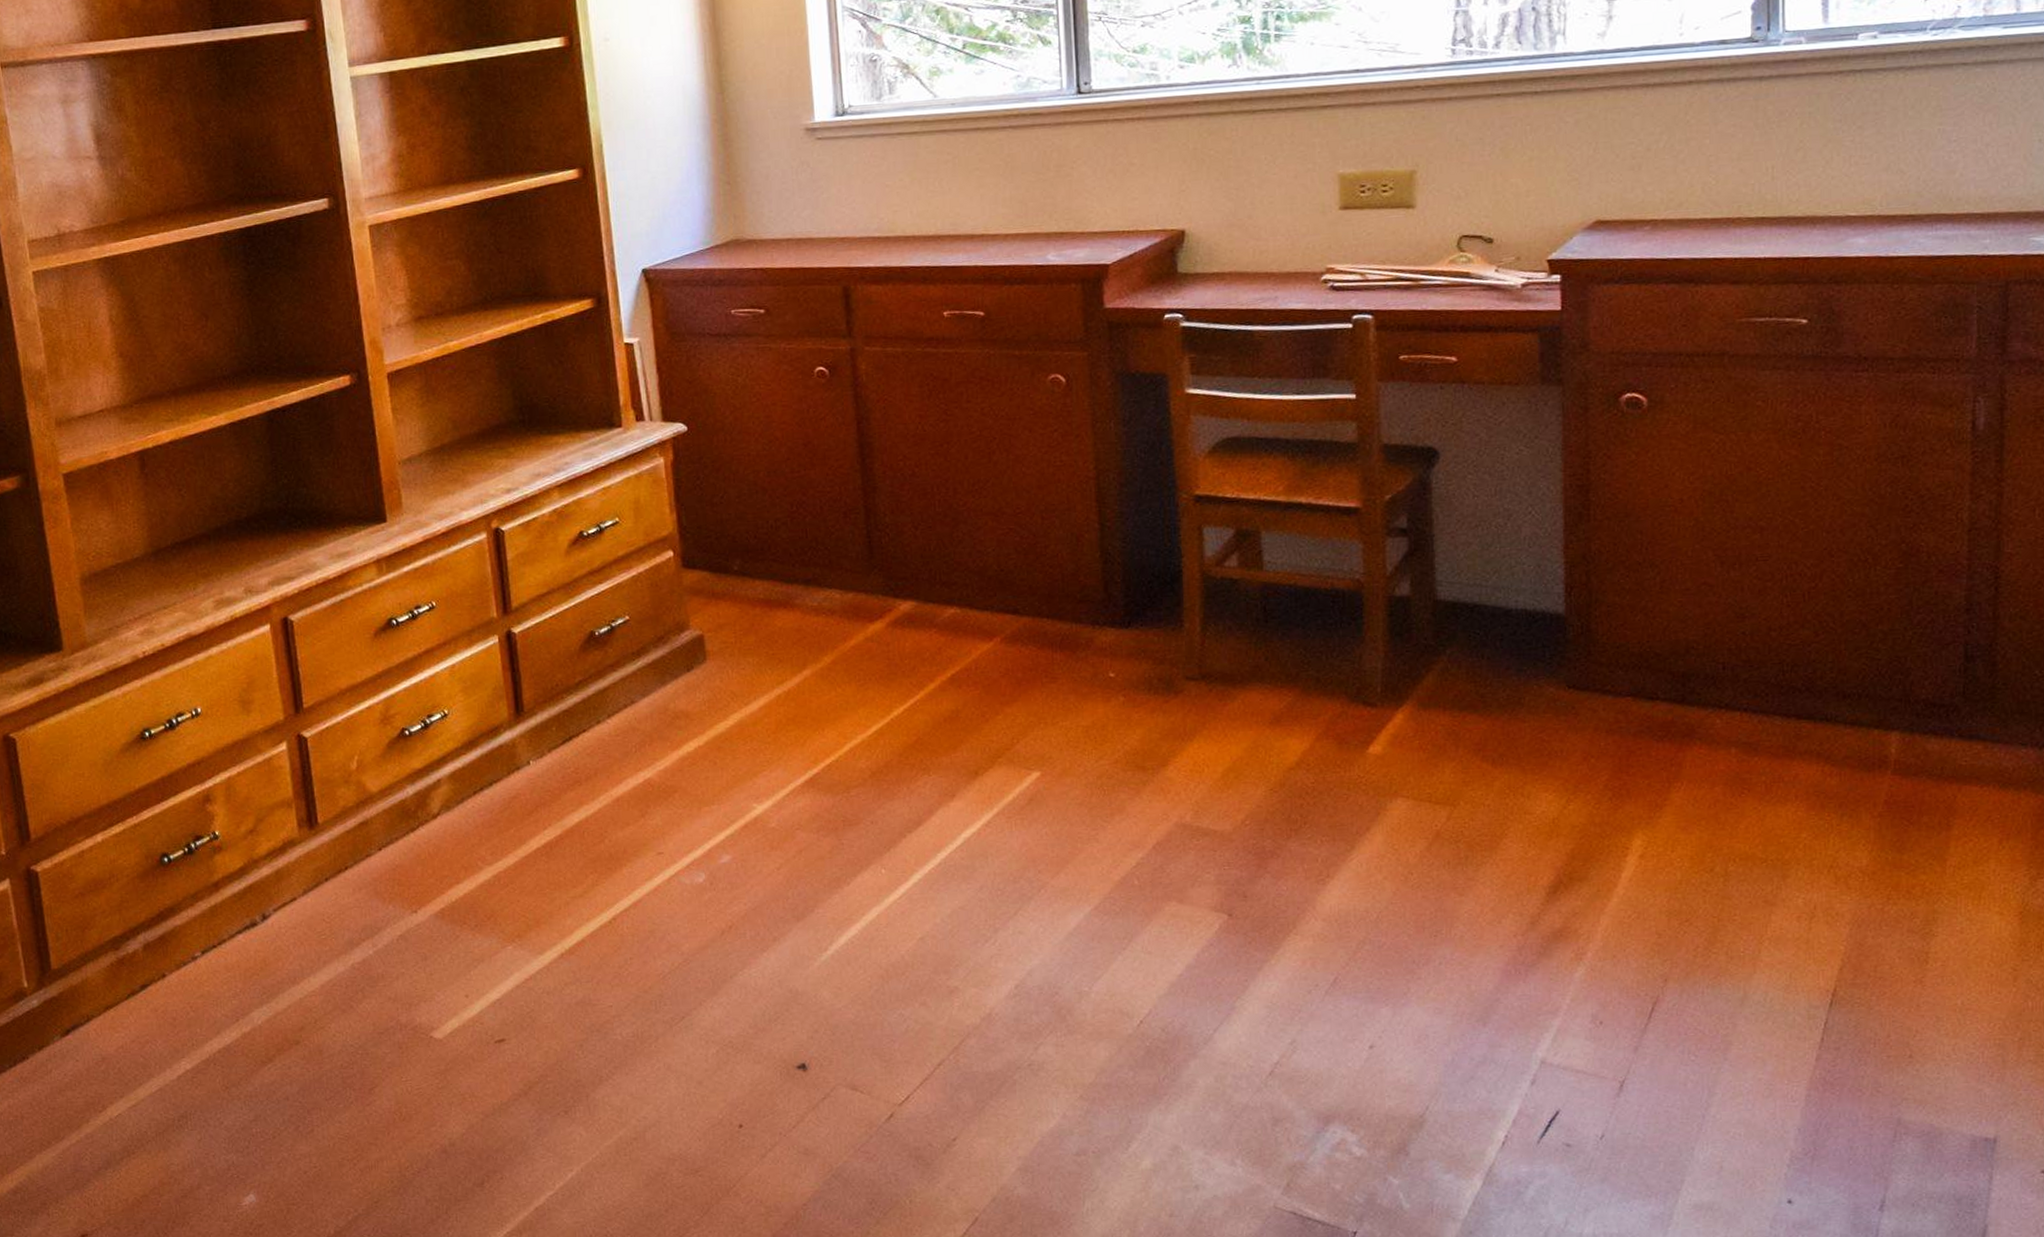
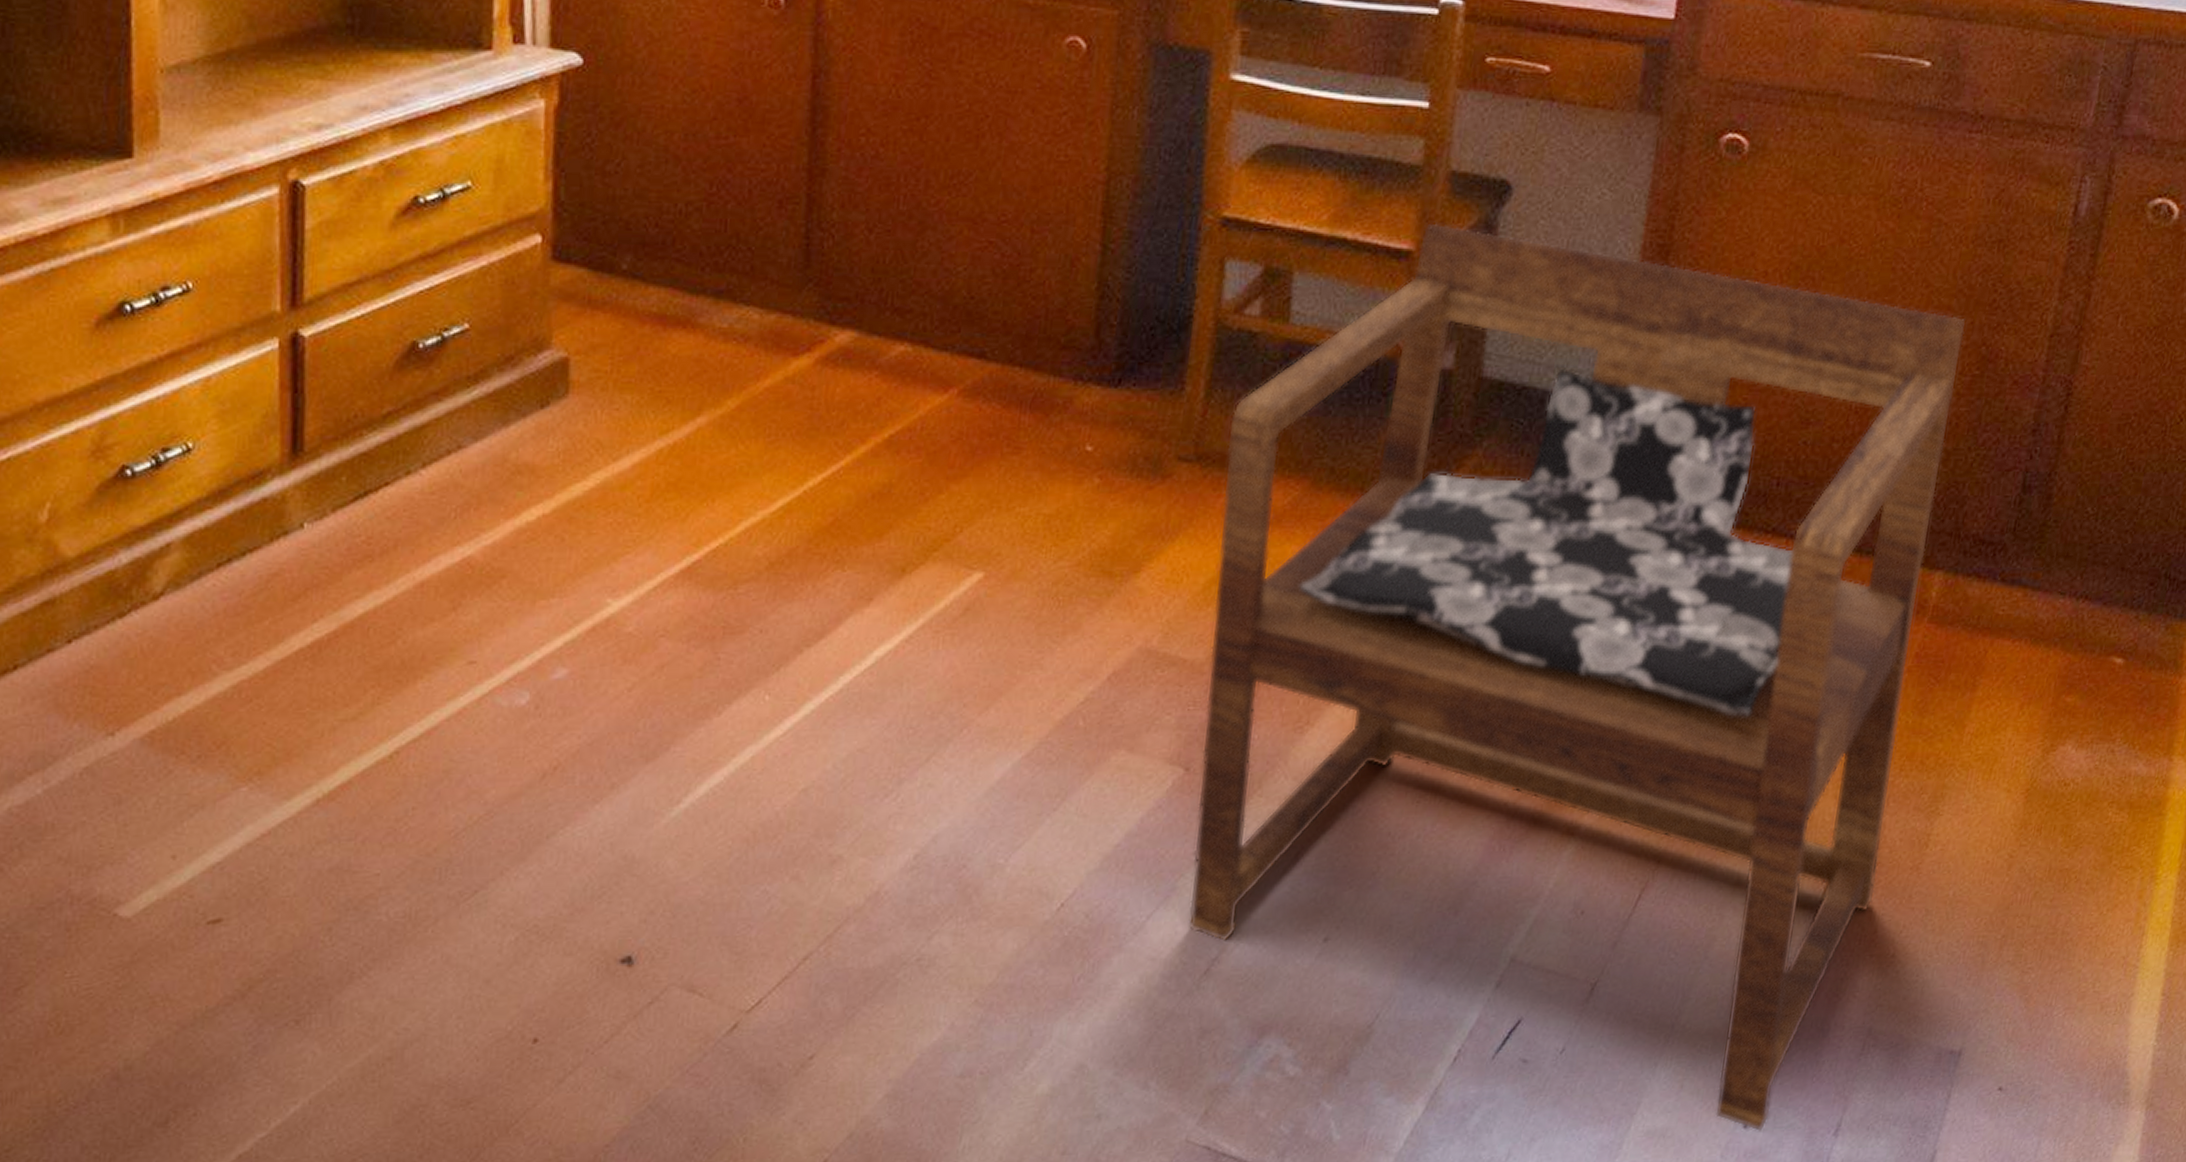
armchair: none [1224,484,1882,1207] -> present [1188,223,1965,1132]

